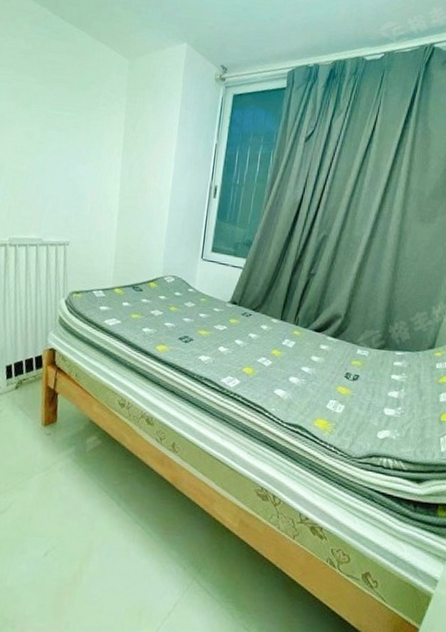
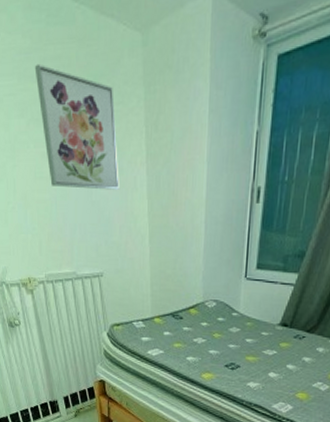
wall art: none [30,63,100,172] -> present [34,63,119,190]

